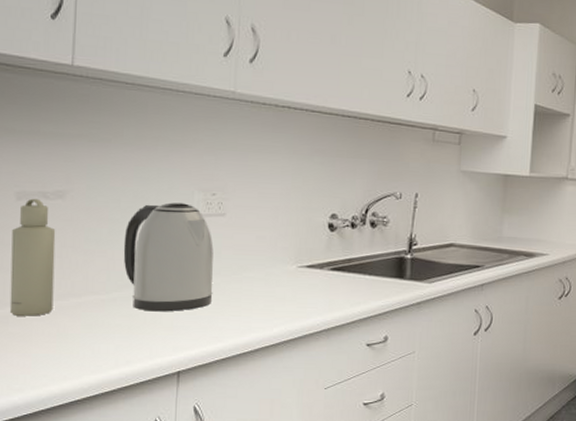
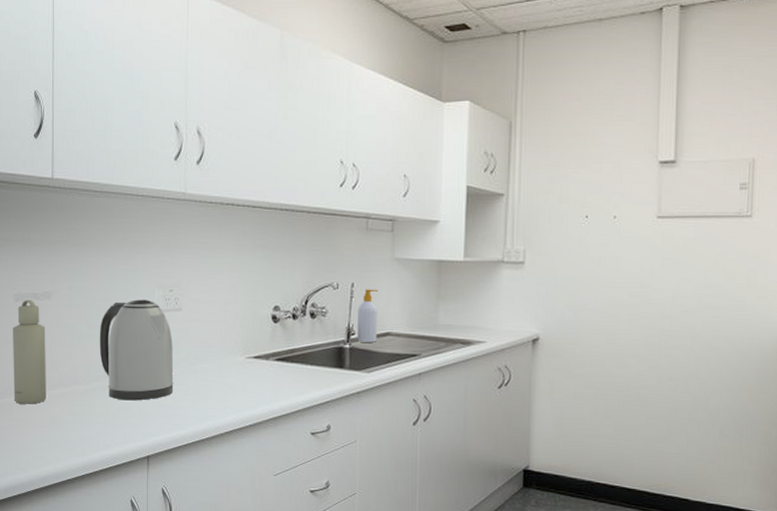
soap bottle: none [419,199,442,253] -> present [357,289,378,342]

